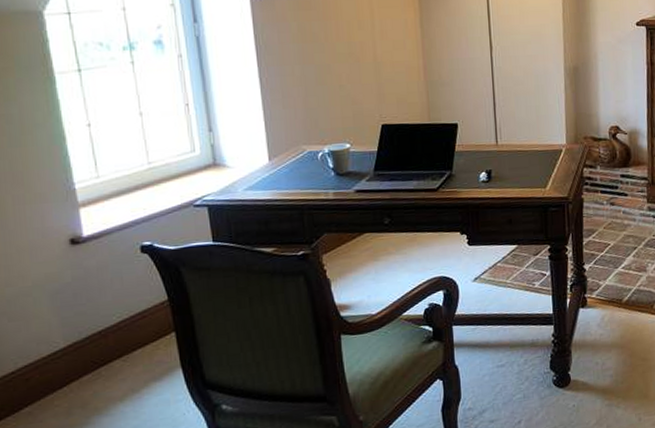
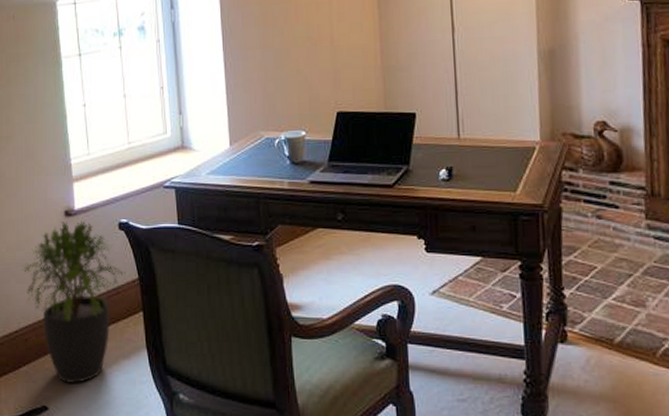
potted plant: none [15,247,153,416] -> present [21,220,126,384]

